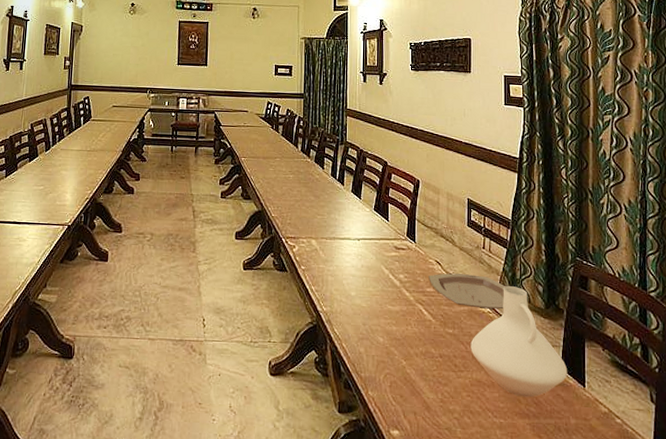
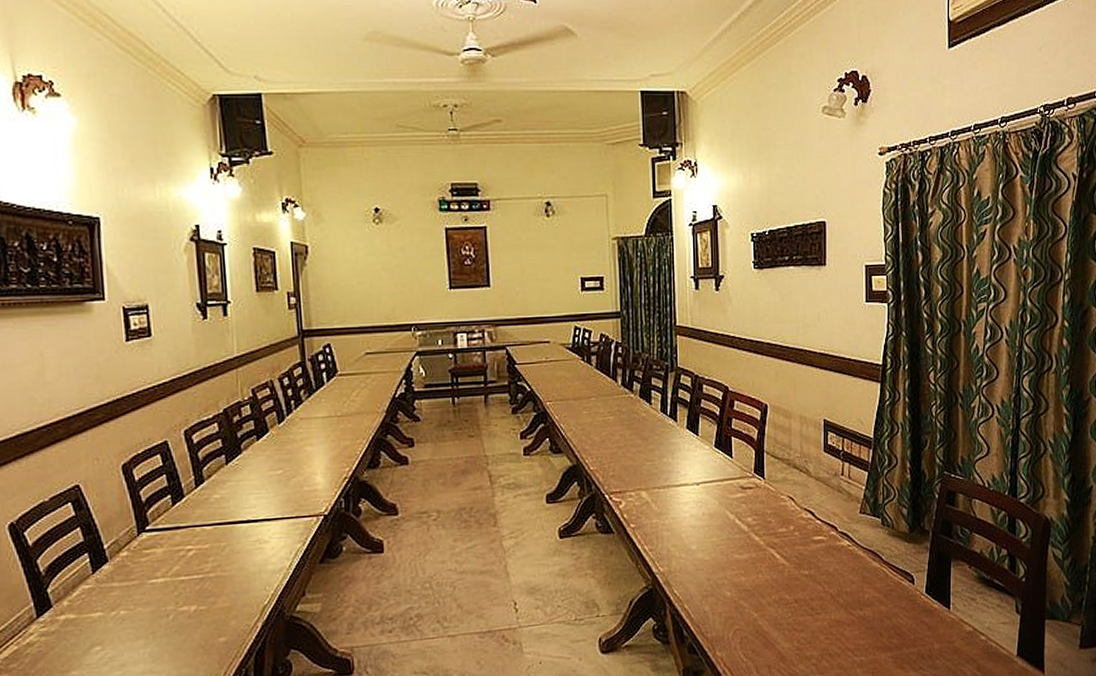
plate: present [428,273,506,310] -> none [780,506,867,543]
jug: present [470,286,568,398] -> none [829,513,933,630]

